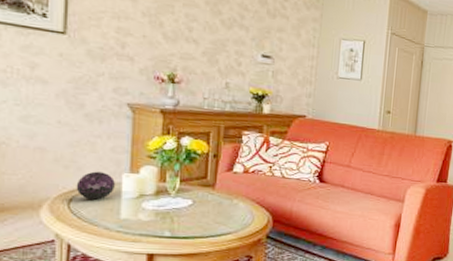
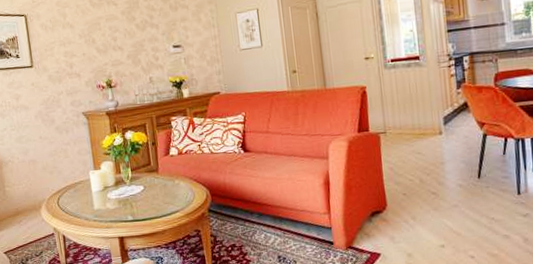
decorative orb: present [76,171,115,200] -> none [60,172,86,197]

